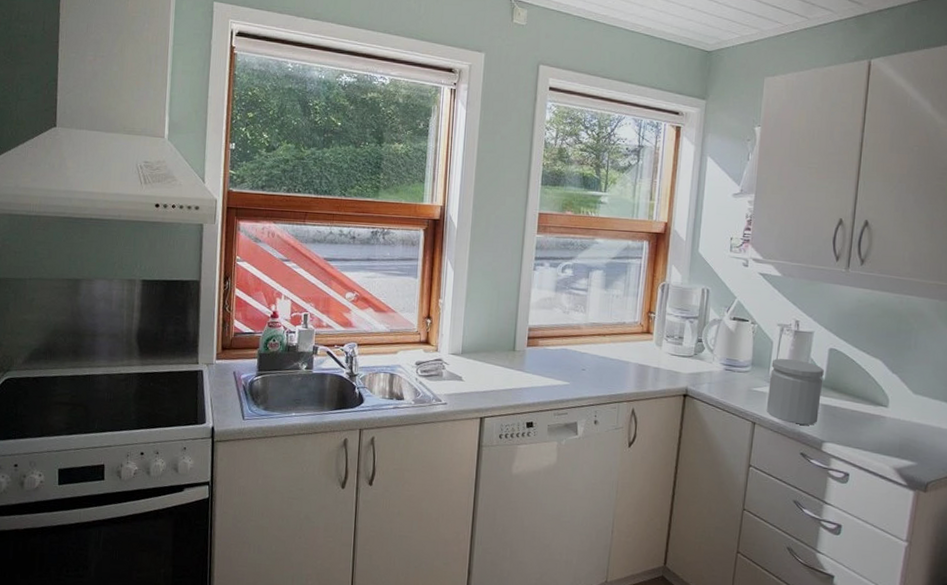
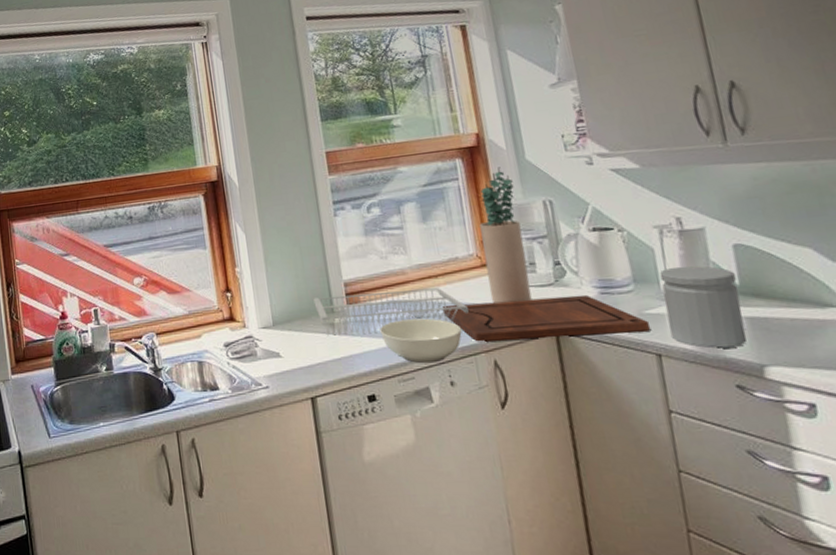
dish rack: none [500,336,623,375] -> present [313,288,469,336]
bowl: none [549,365,614,404] -> present [380,318,463,364]
cutting board: none [602,360,753,404] -> present [442,295,650,342]
vase: none [642,254,684,367] -> present [479,167,532,304]

